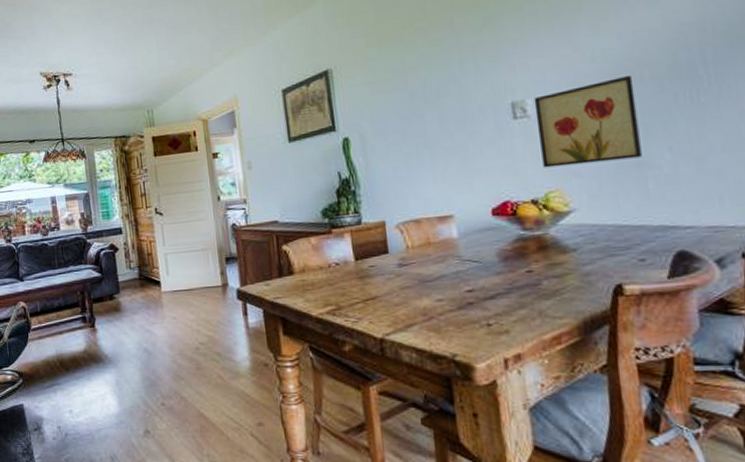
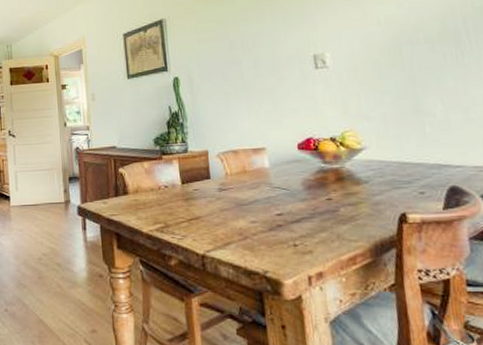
wall art: present [534,75,642,168] -> none [331,37,419,111]

